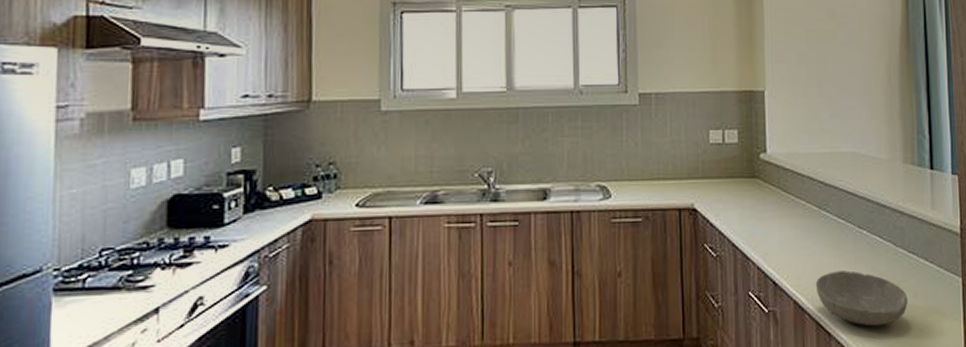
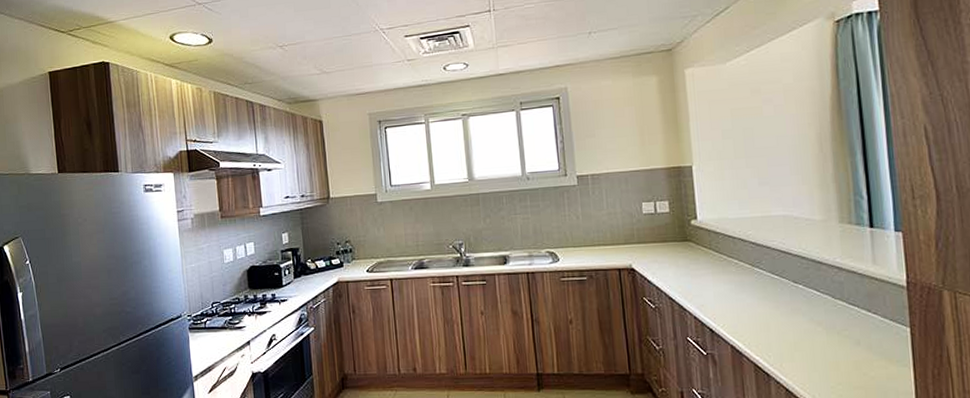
bowl: present [815,270,908,327] -> none [751,320,850,370]

